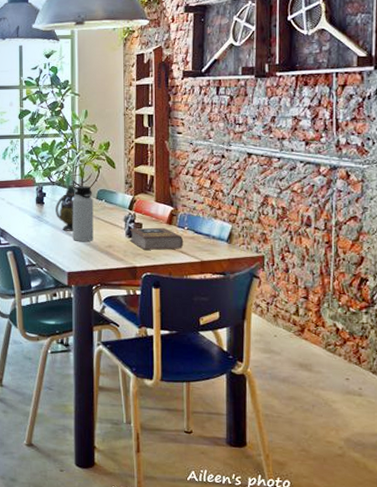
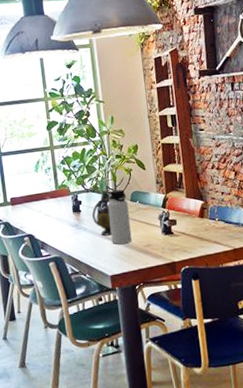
book: present [129,227,184,250] -> none [165,221,217,245]

